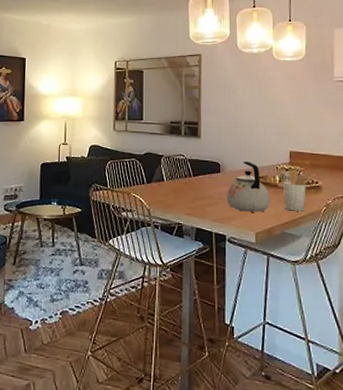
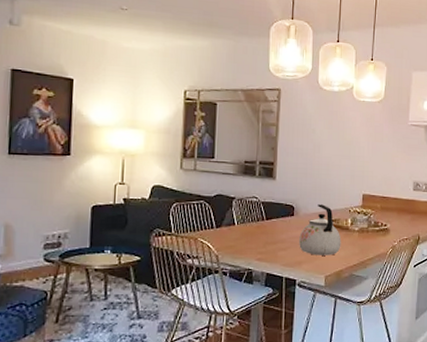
utensil holder: present [283,169,316,211] -> none [354,212,385,253]

